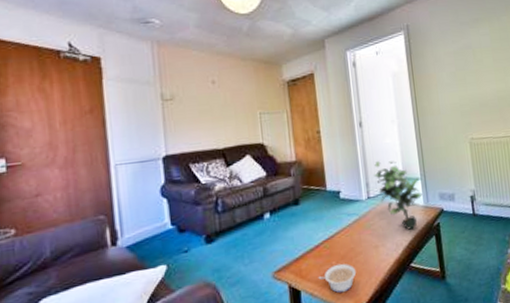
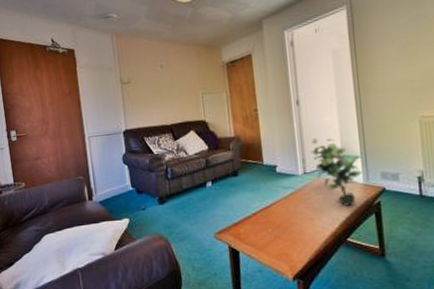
legume: present [318,263,357,294] -> none [255,231,292,258]

